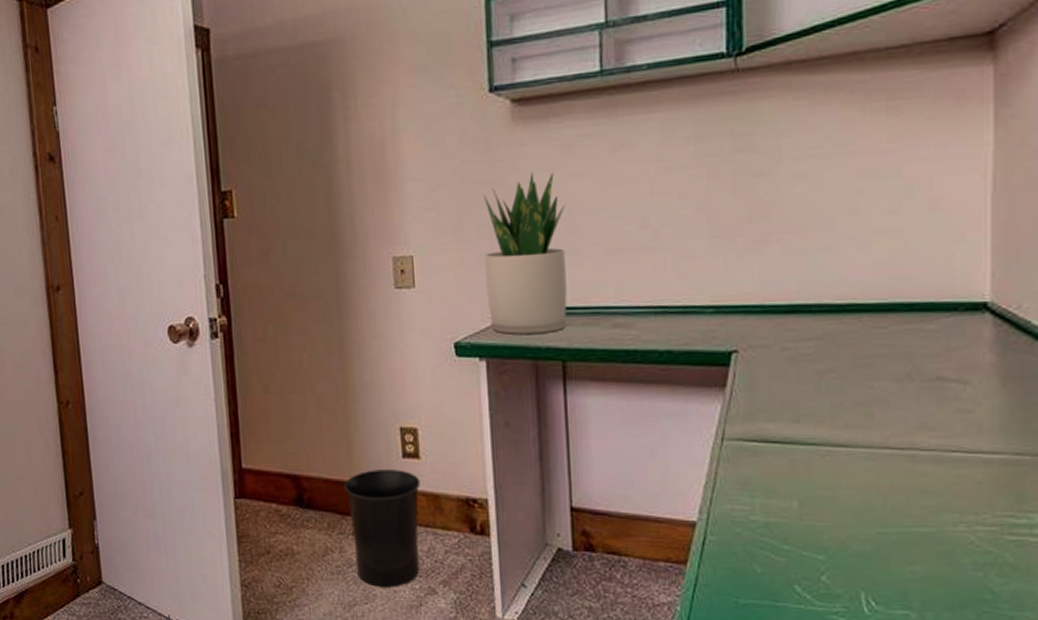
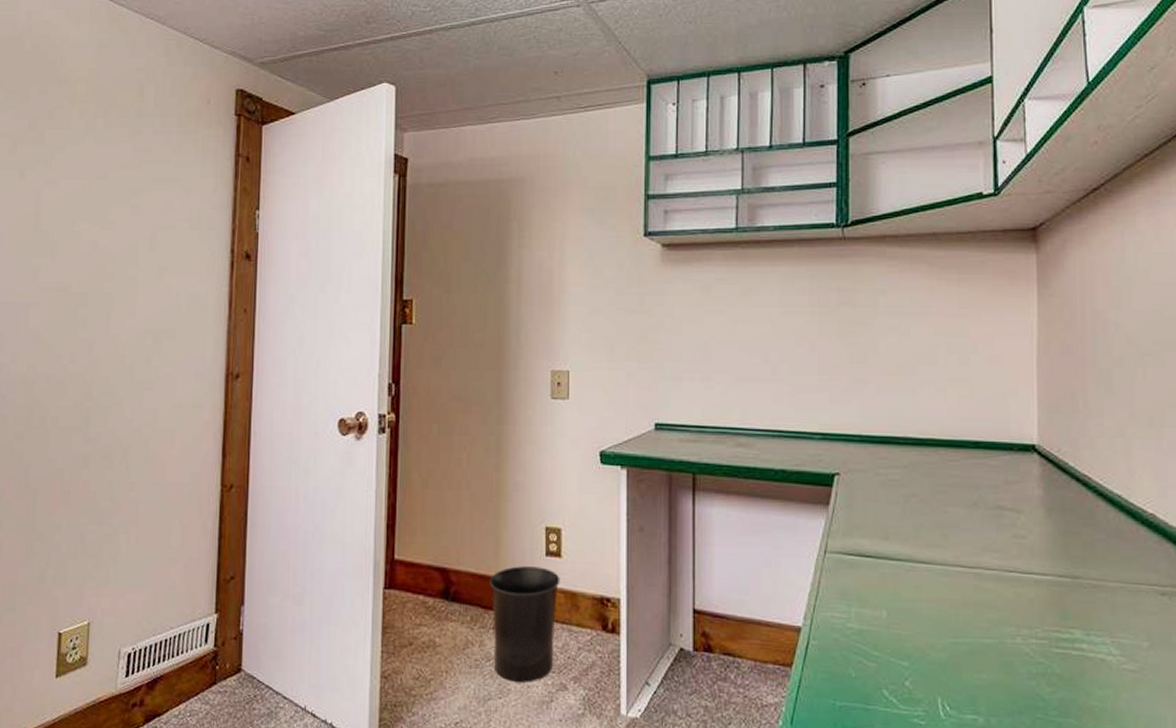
planter: present [482,172,567,335] -> none [631,307,702,449]

